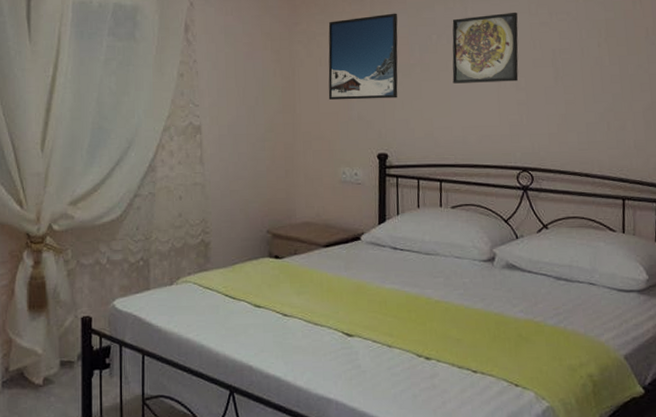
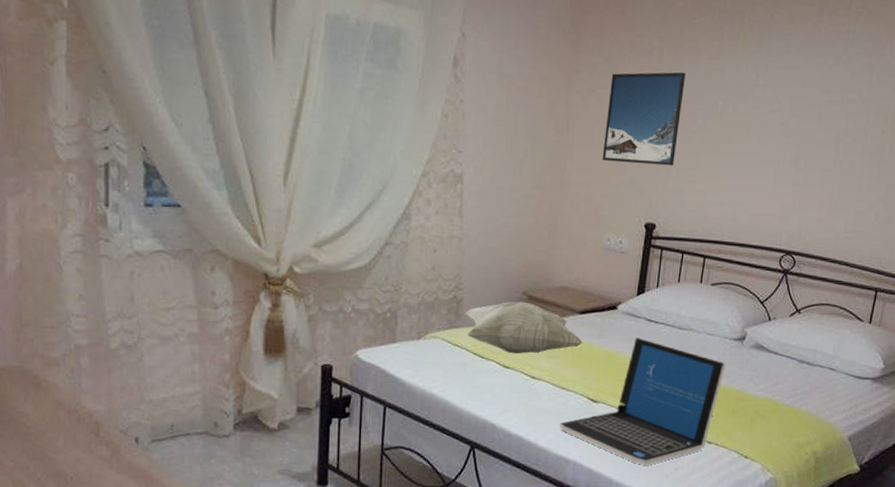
decorative pillow: none [213,240,331,293] -> present [465,301,583,354]
laptop: none [316,267,480,401] -> present [559,337,727,466]
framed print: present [452,12,519,84] -> none [732,86,810,161]

